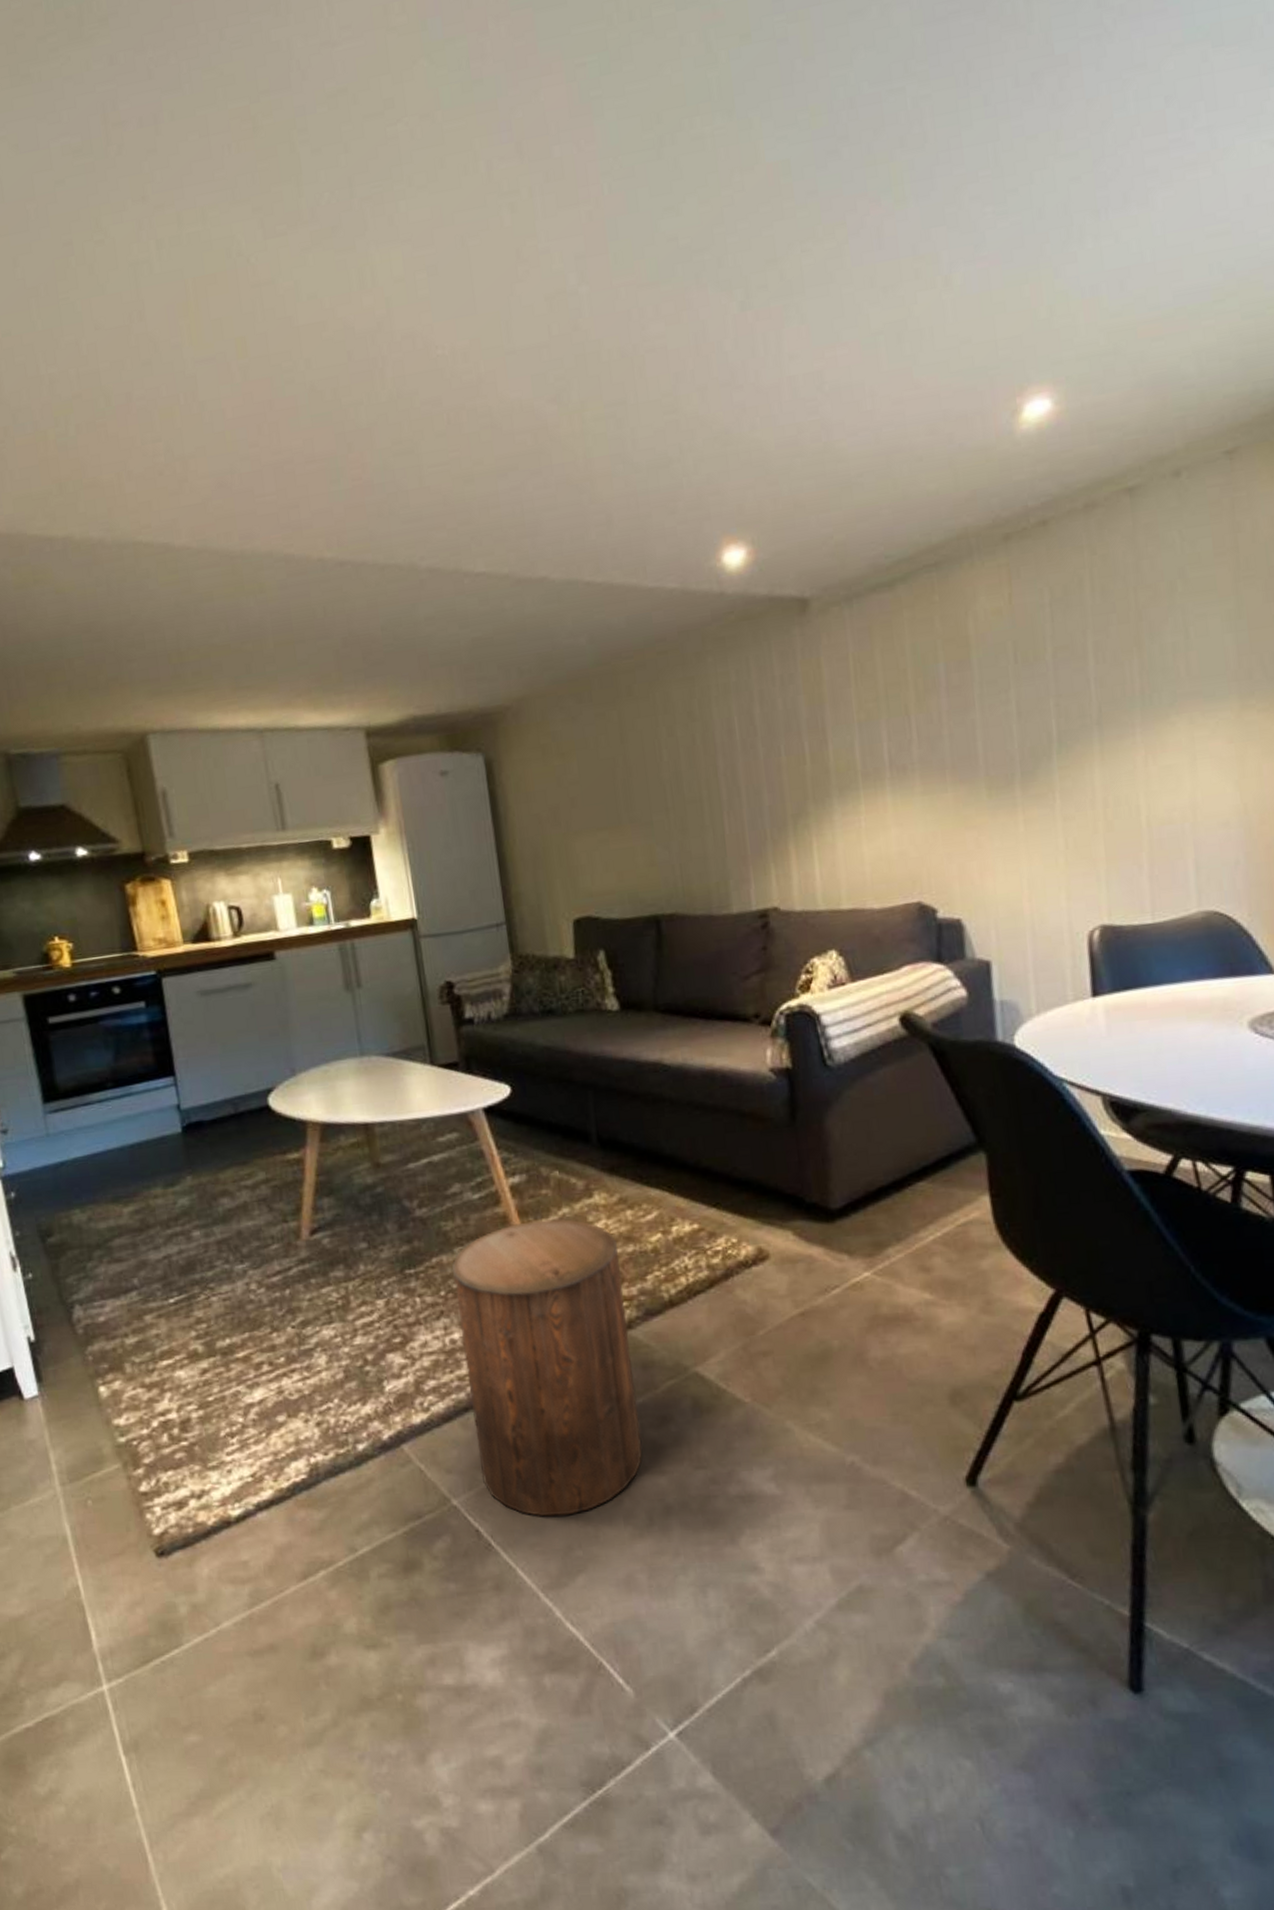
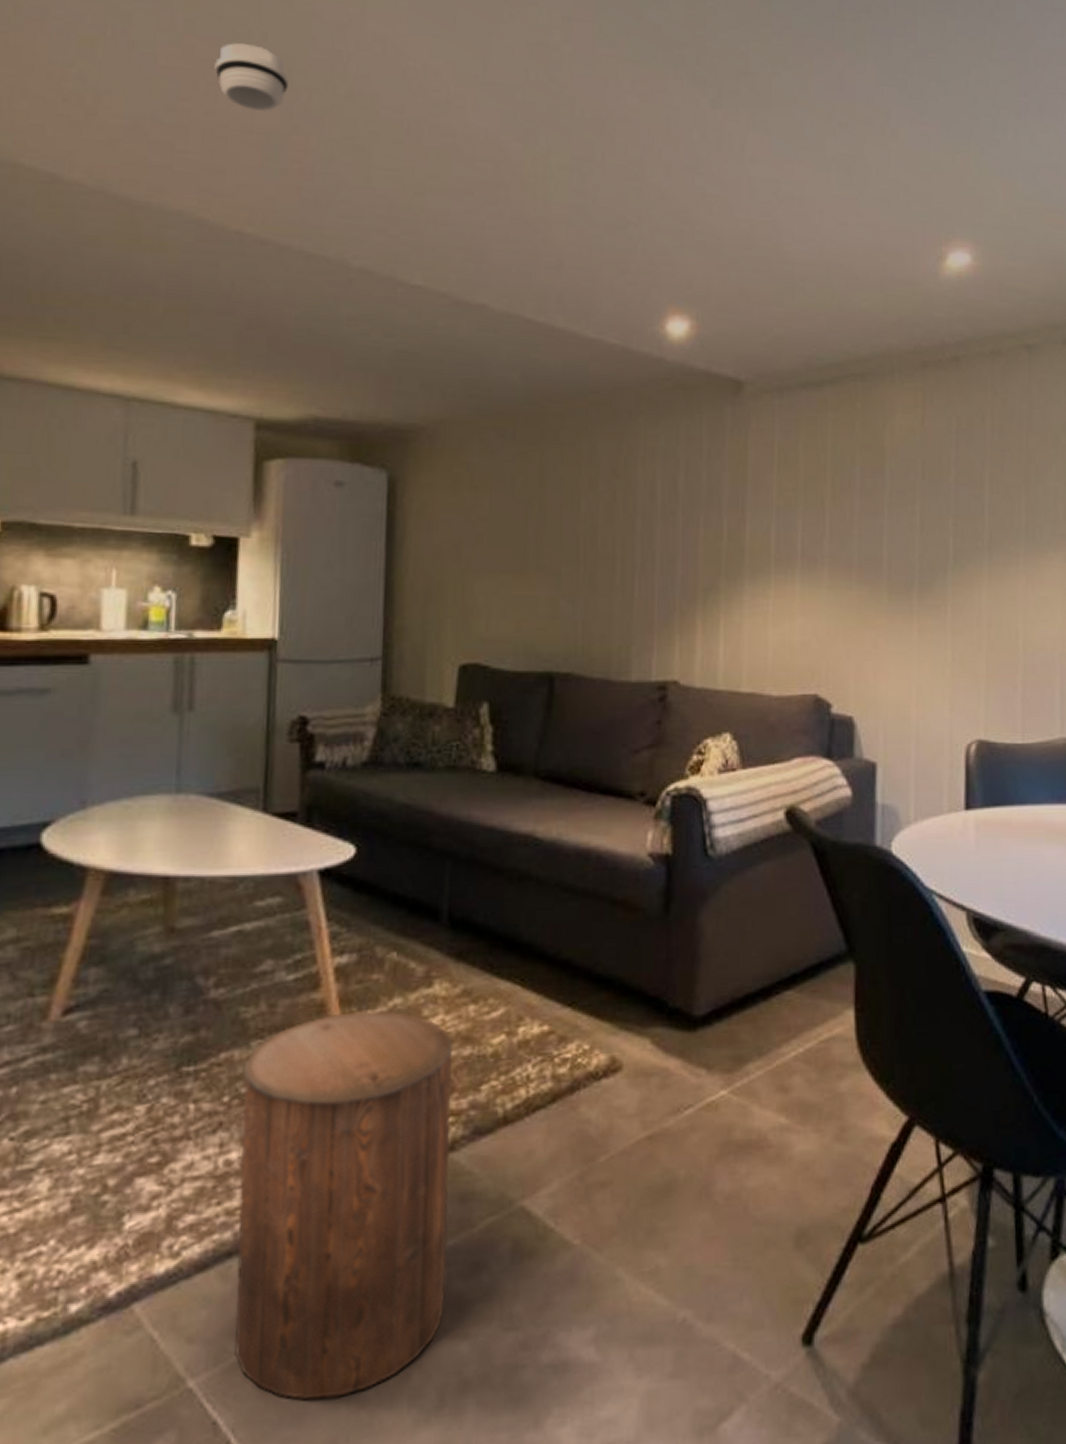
smoke detector: none [272,375,337,440] -> present [214,43,289,111]

